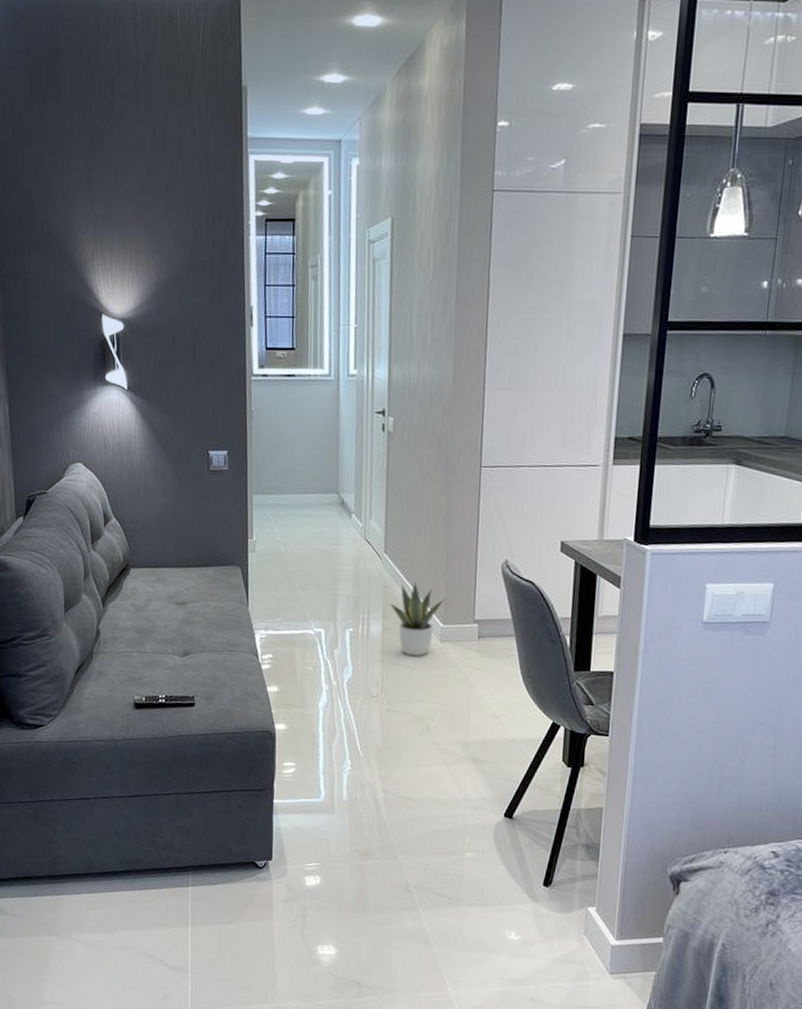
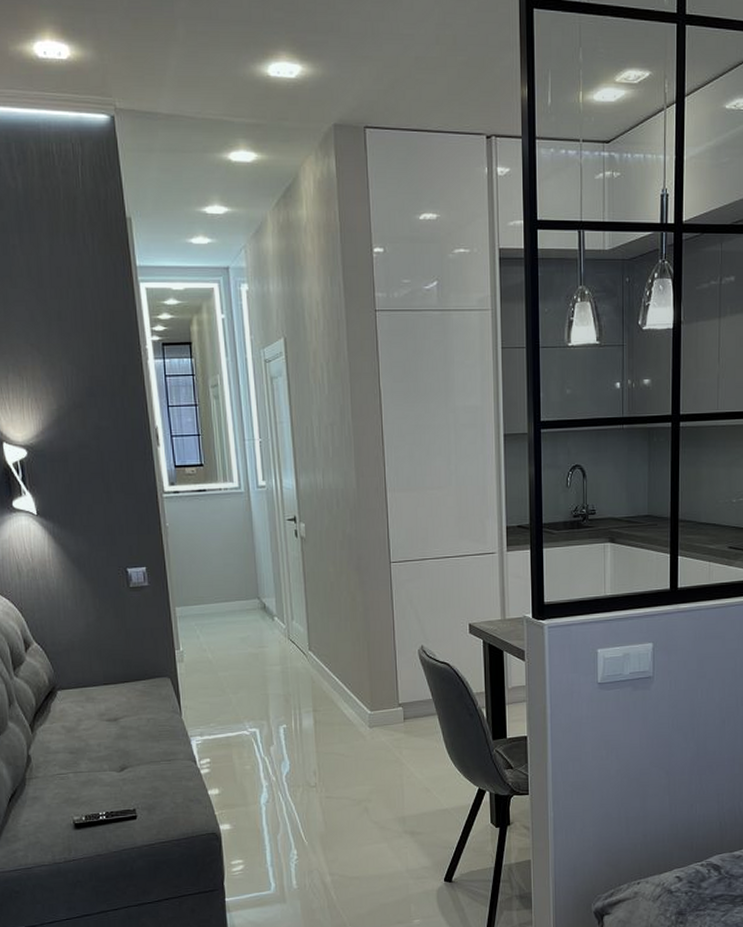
potted plant: present [389,581,446,657] -> none [318,673,371,744]

